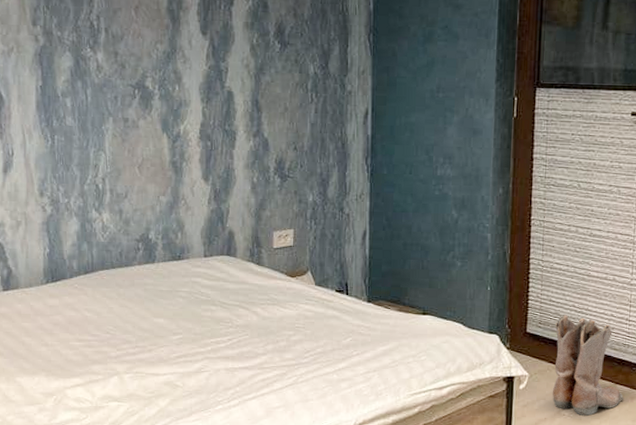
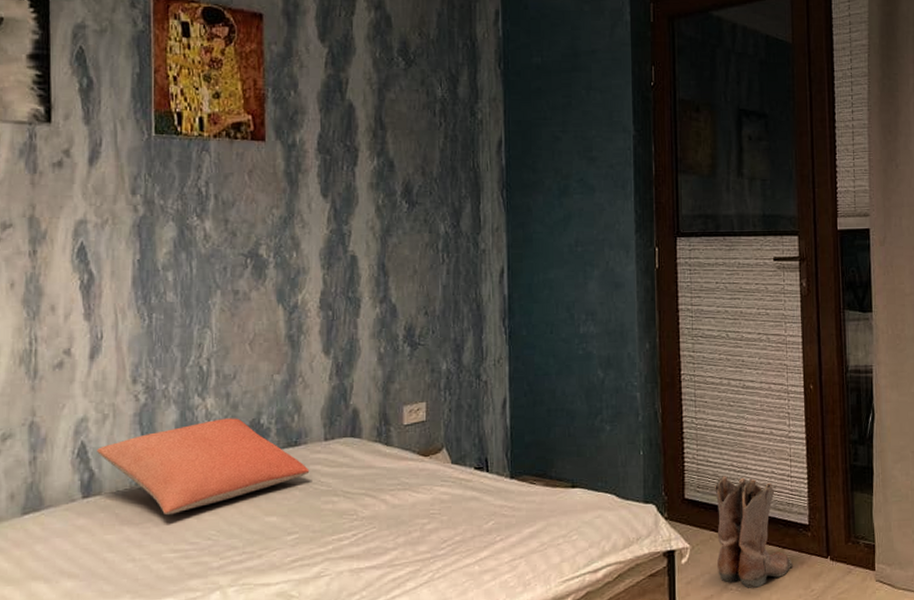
pillow: none [13,231,192,311] -> present [97,418,310,516]

